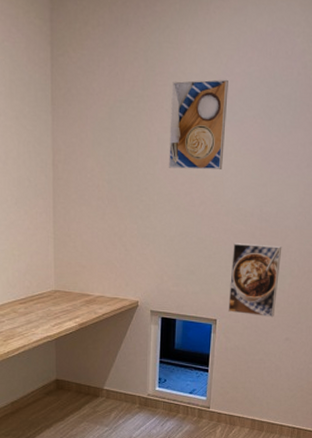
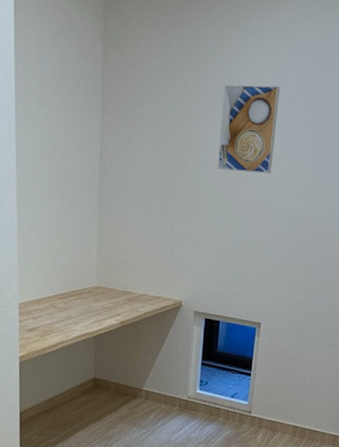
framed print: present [228,243,282,318] -> none [273,247,329,324]

